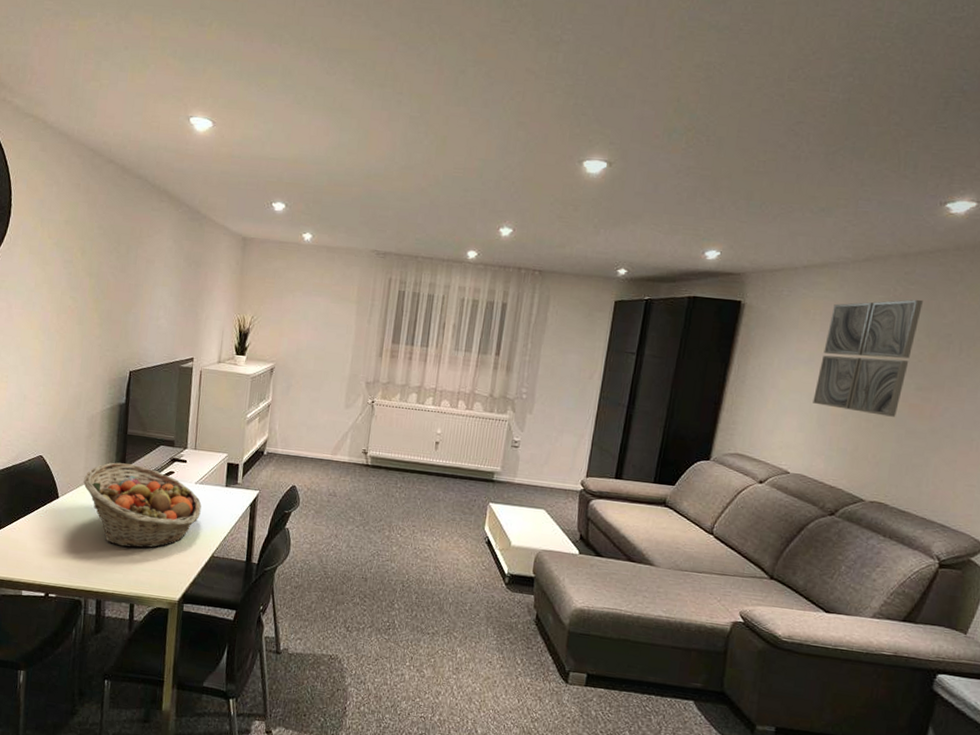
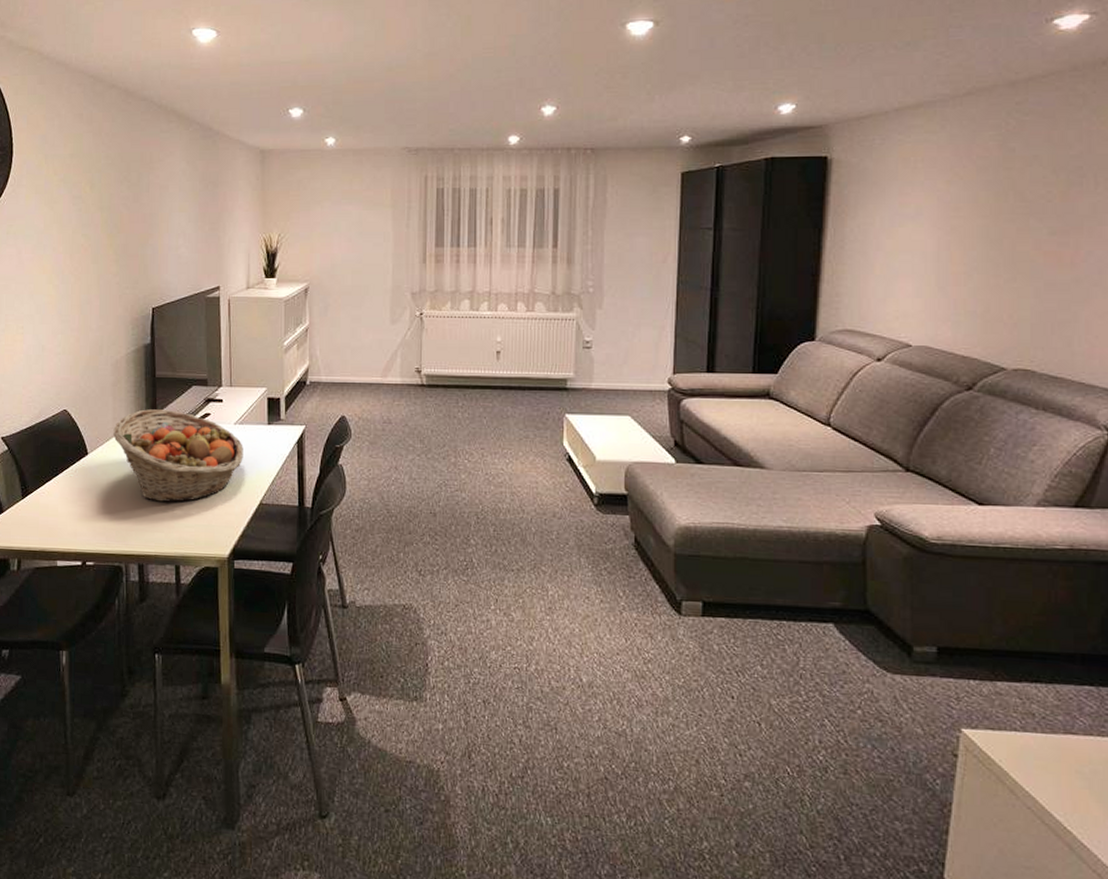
wall art: present [813,299,923,417] -> none [928,131,1042,269]

